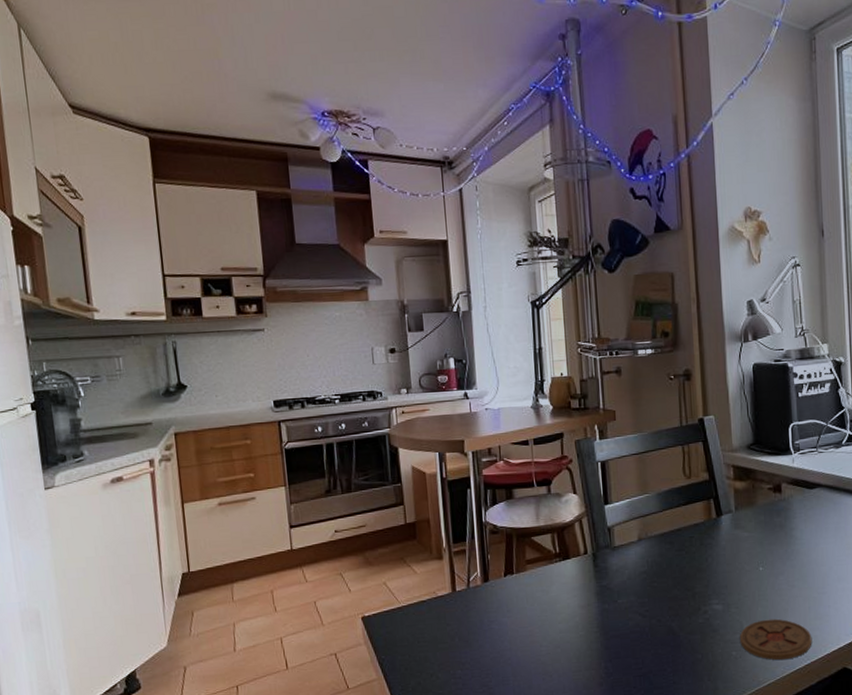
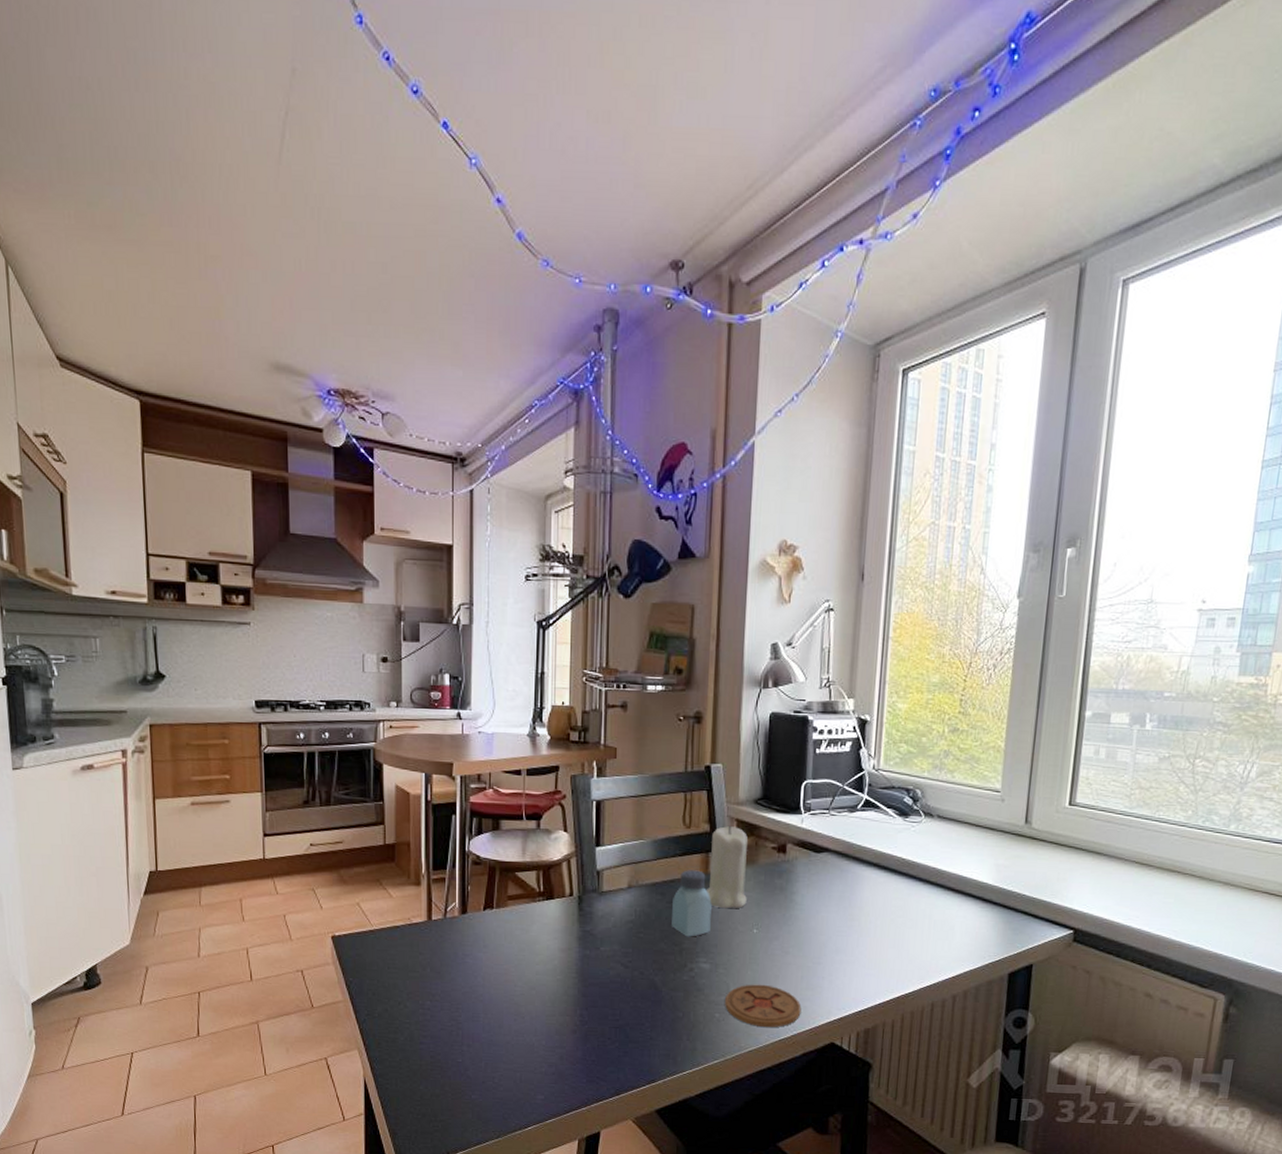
saltshaker: none [681,517,719,581] -> present [672,870,712,937]
candle: none [711,472,750,551] -> present [707,825,748,909]

